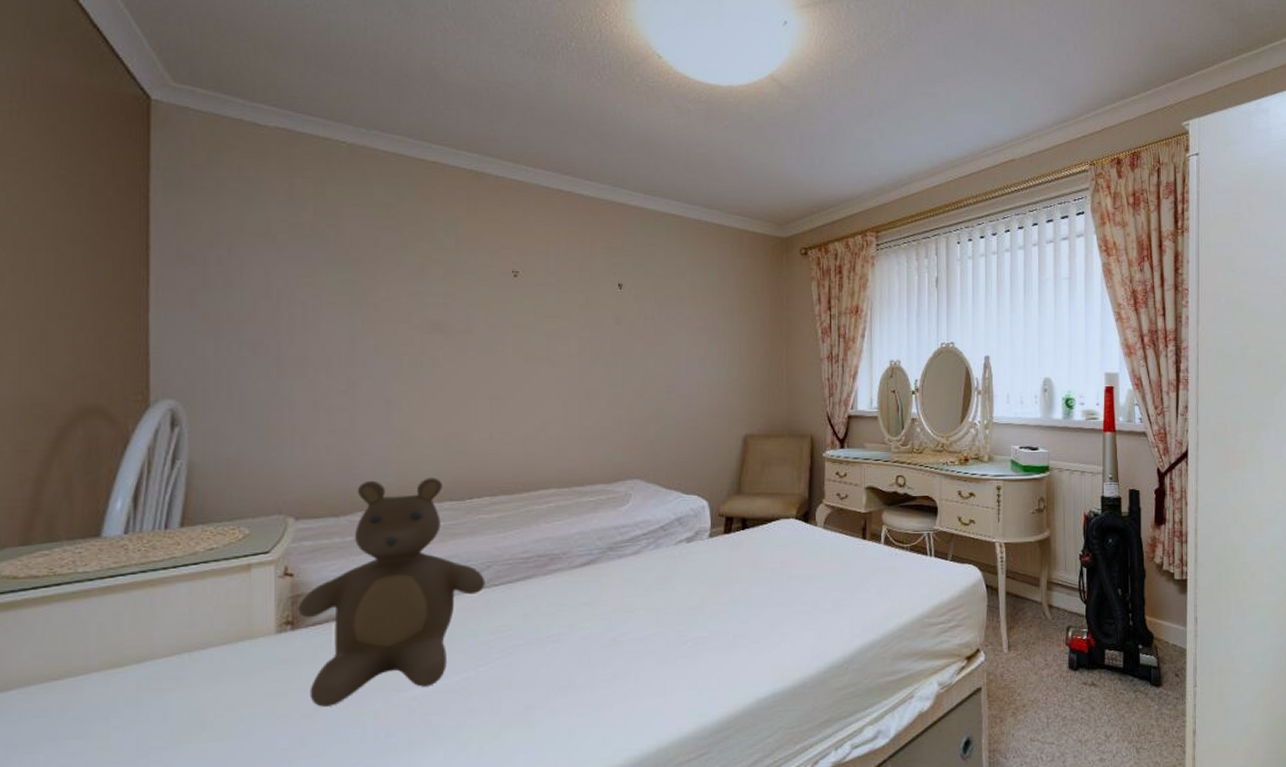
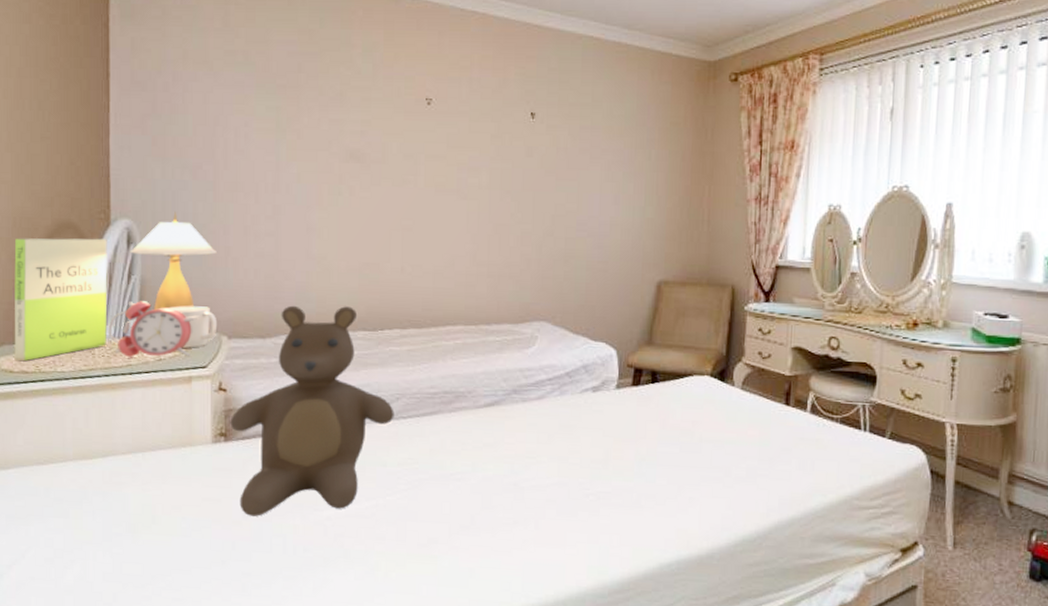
book: none [20,422,145,565] -> present [14,238,107,362]
alarm clock: none [145,487,261,550] -> present [108,301,200,358]
table lamp: none [174,390,281,496] -> present [130,212,217,311]
mug: none [222,488,282,534] -> present [168,306,218,348]

